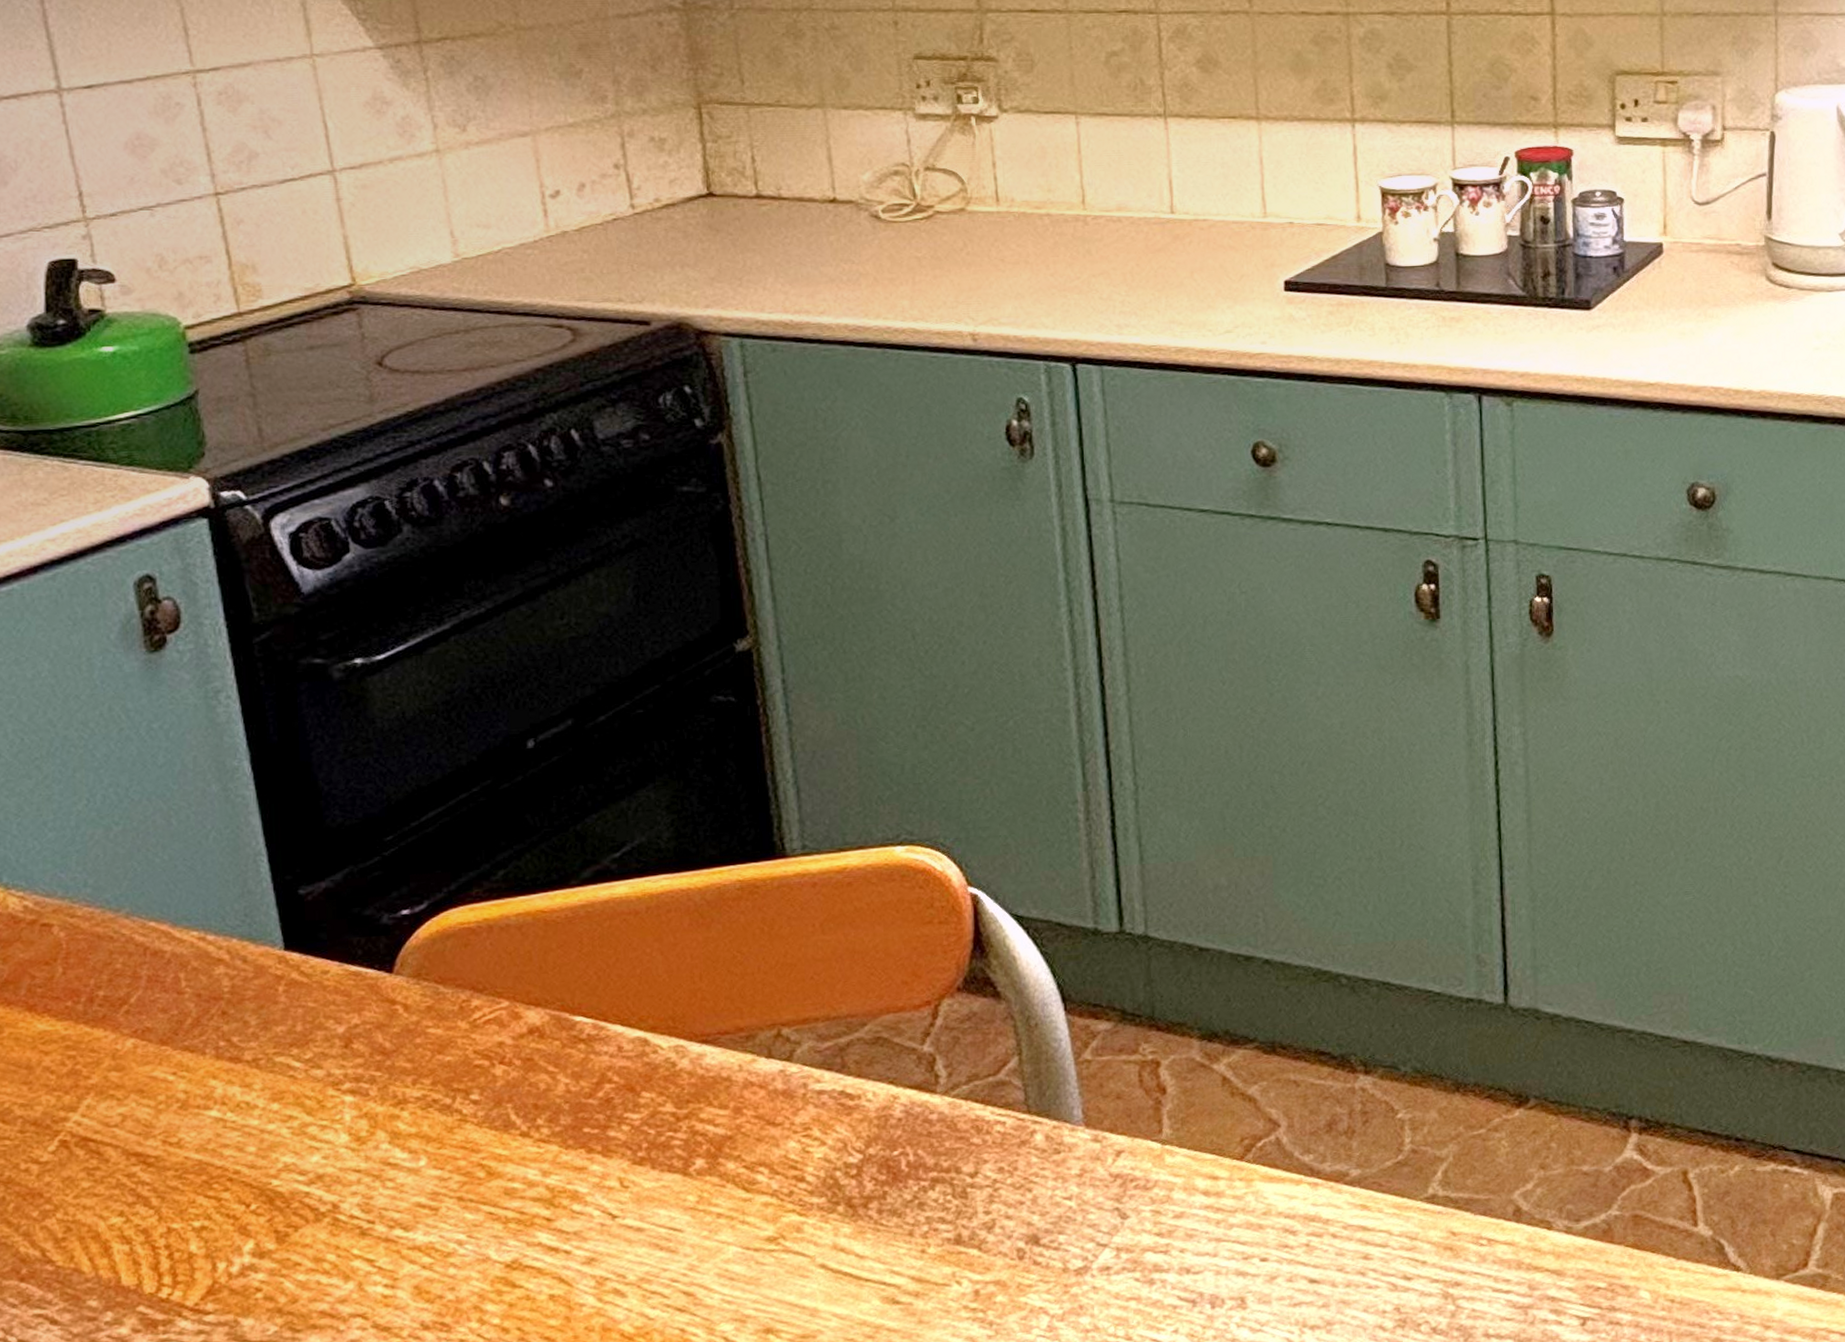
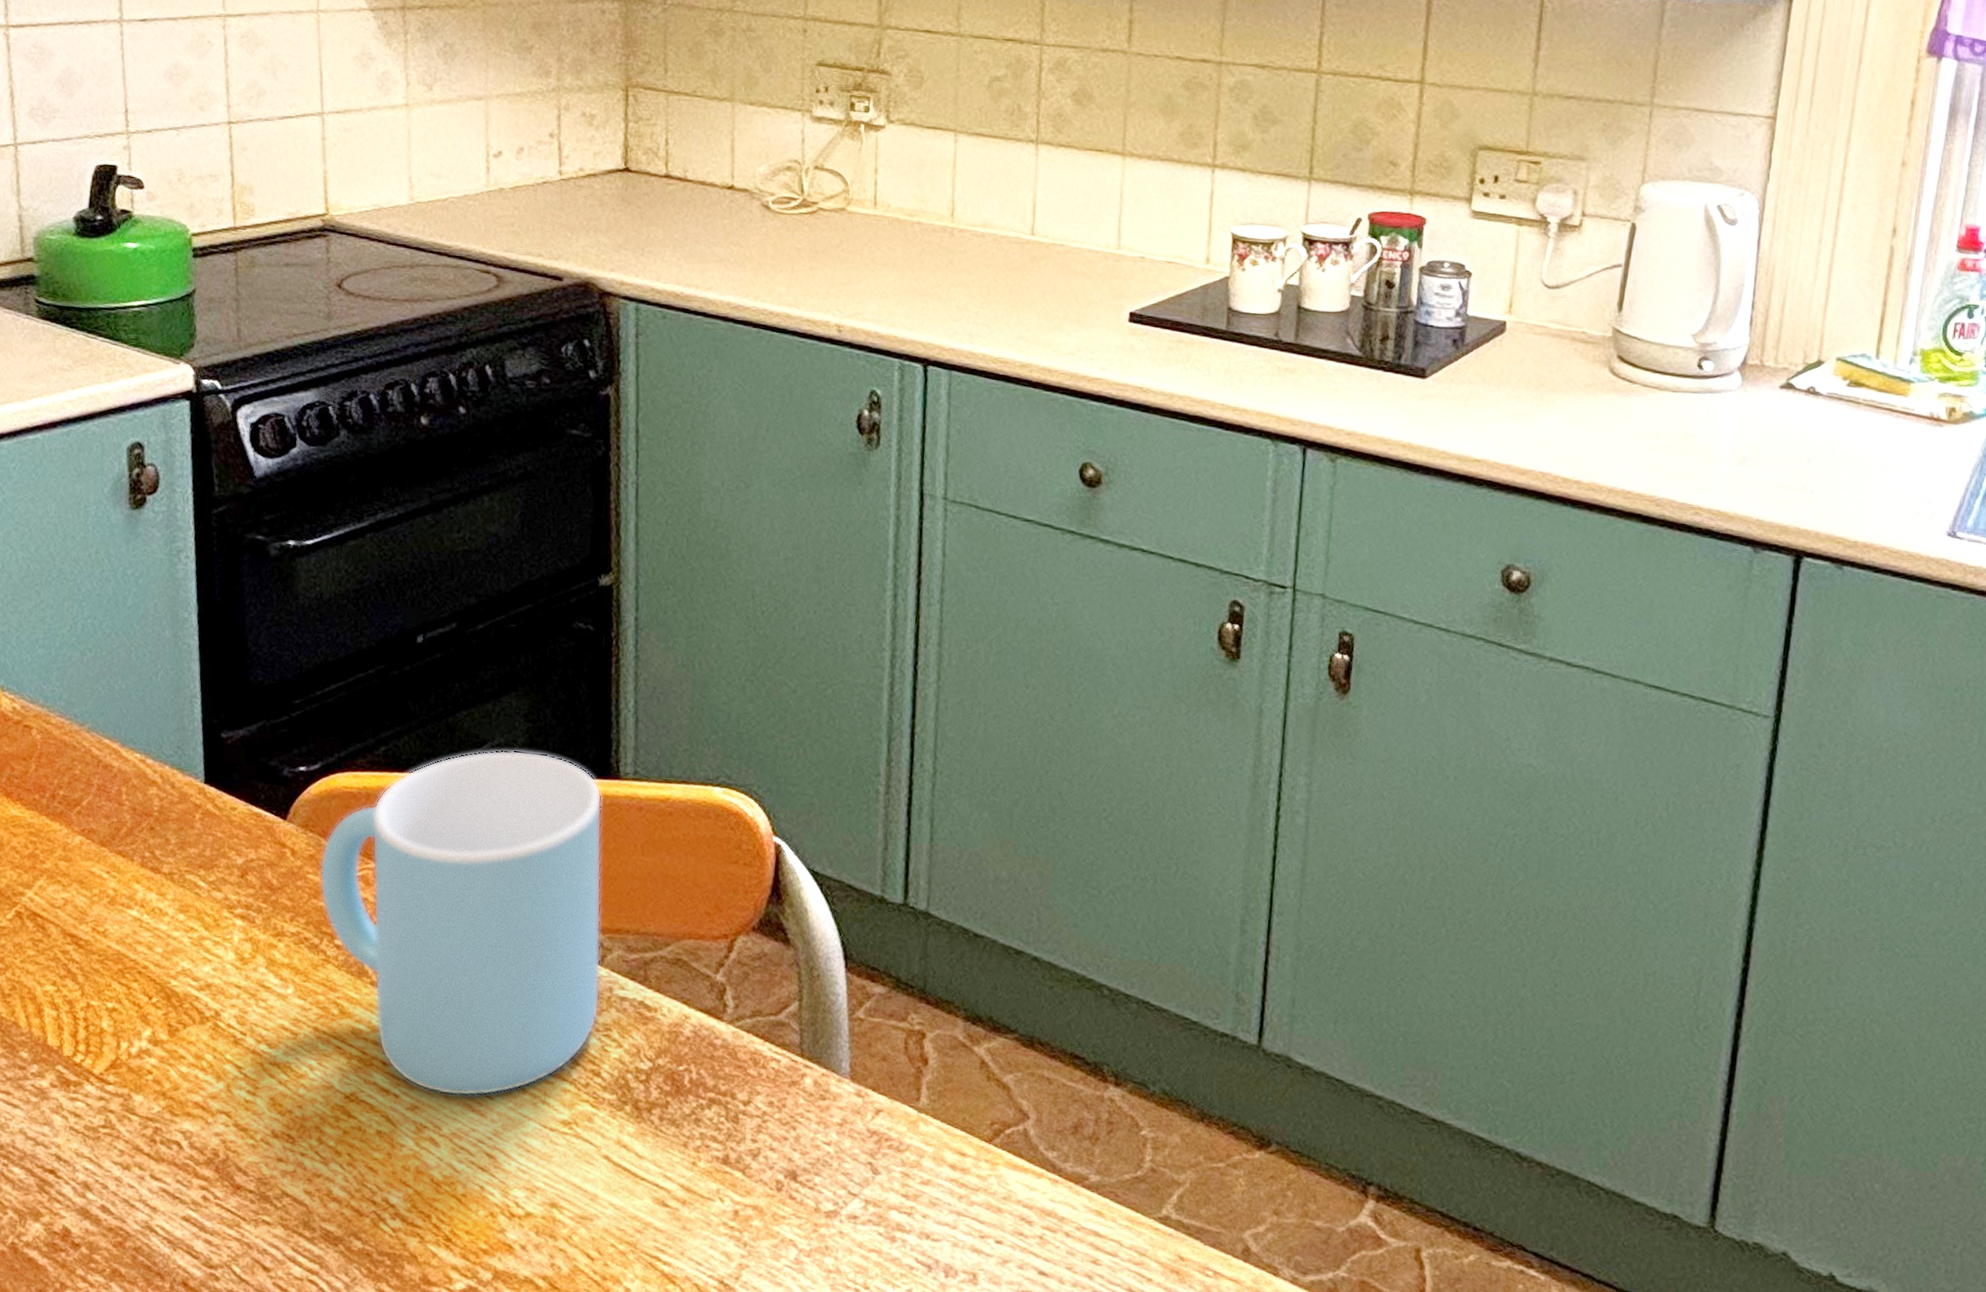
mug: none [440,844,794,1239] -> present [319,750,602,1097]

